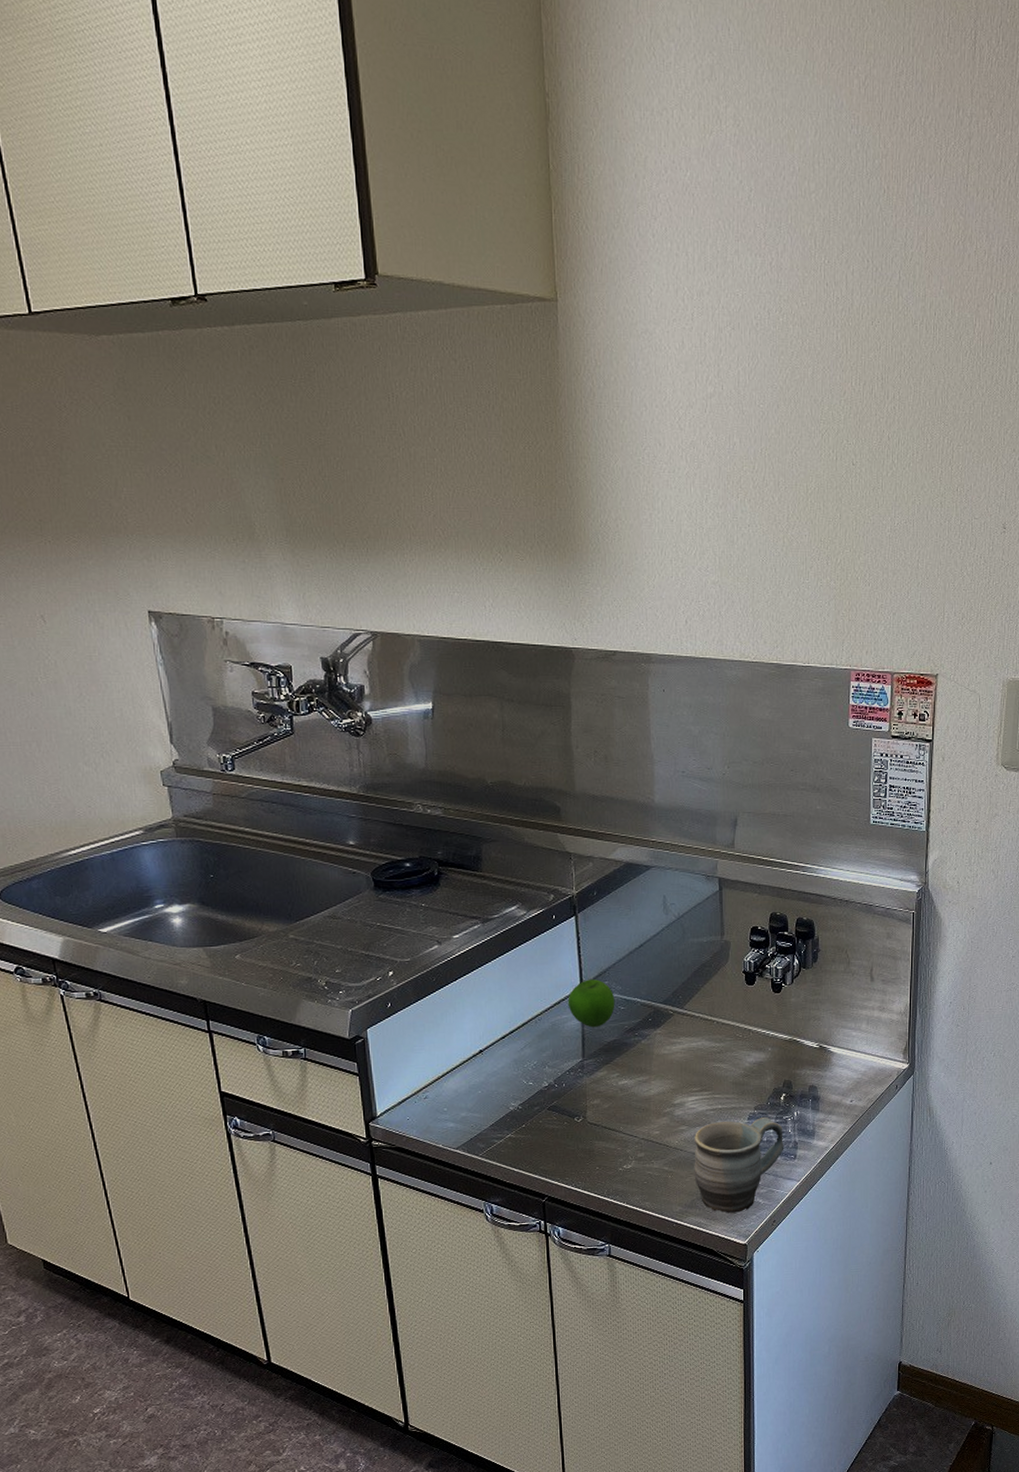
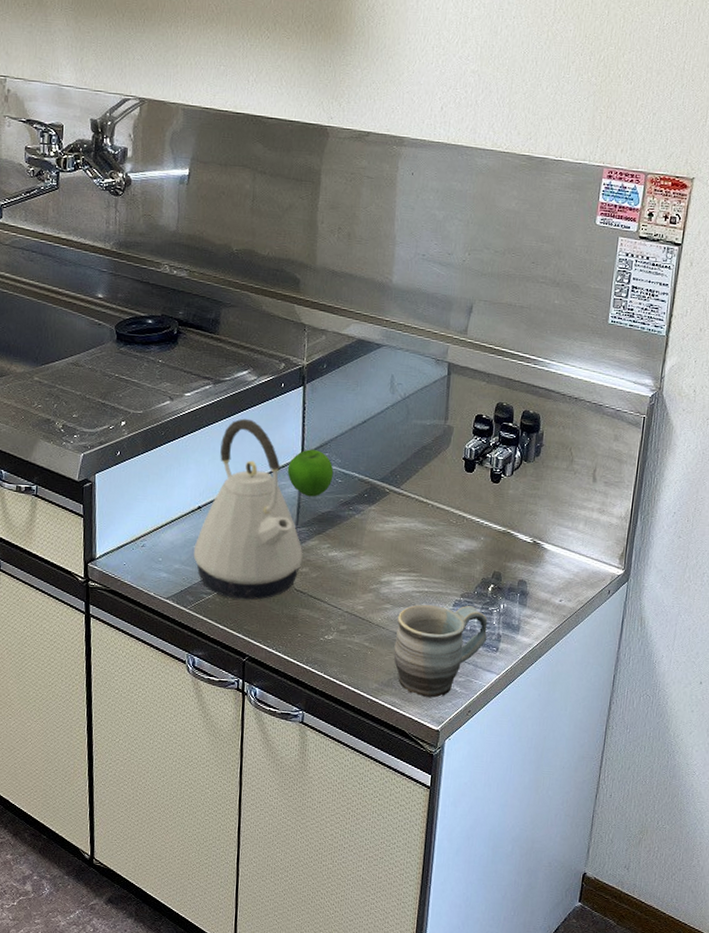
kettle: none [479,955,593,1140] -> present [193,418,303,600]

